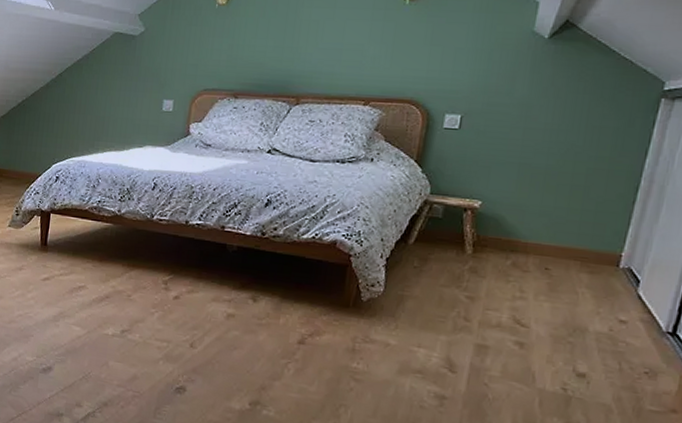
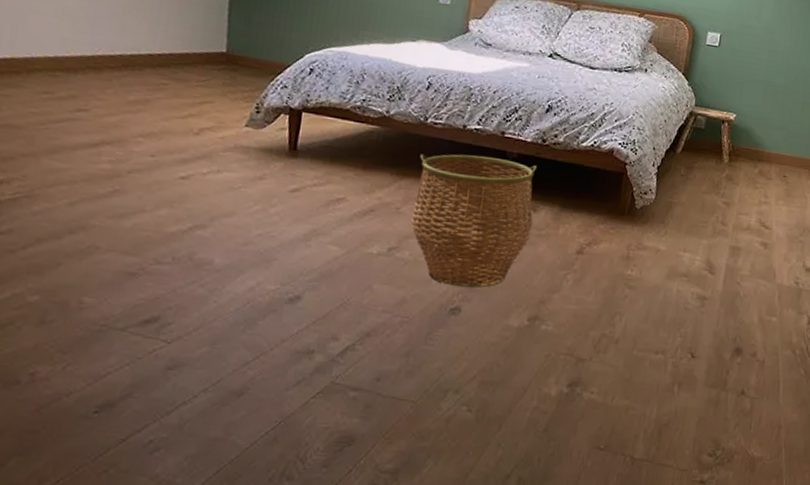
basket: none [141,247,256,371] -> present [411,154,536,288]

